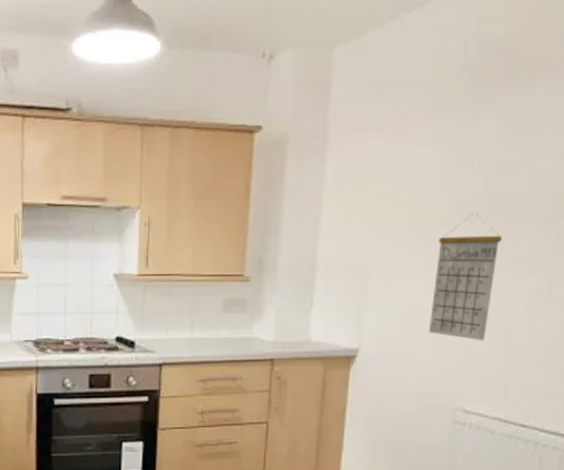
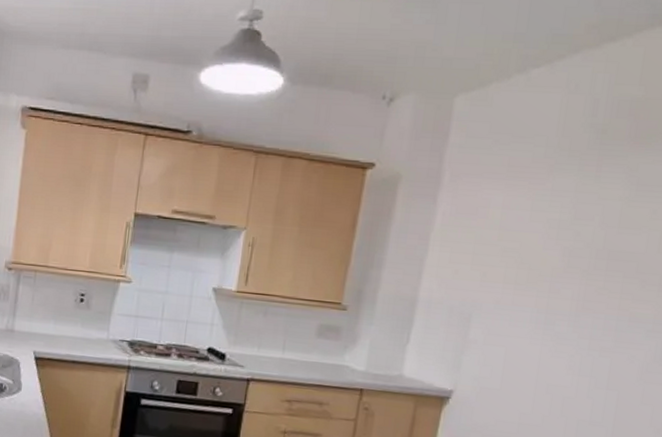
calendar: present [428,213,502,341] -> none [529,269,620,400]

